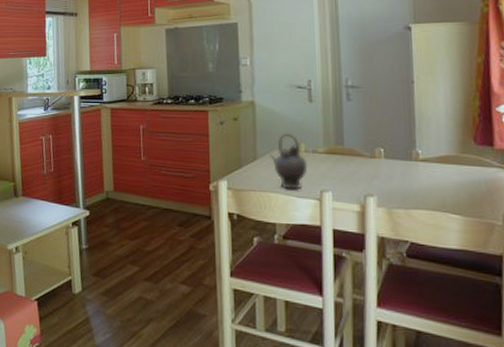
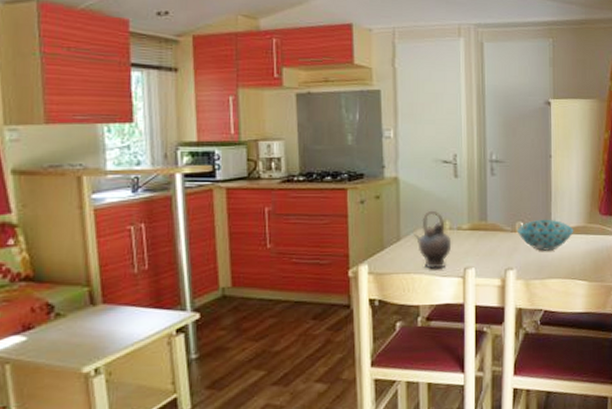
bowl: none [376,146,444,180] -> present [517,219,574,251]

